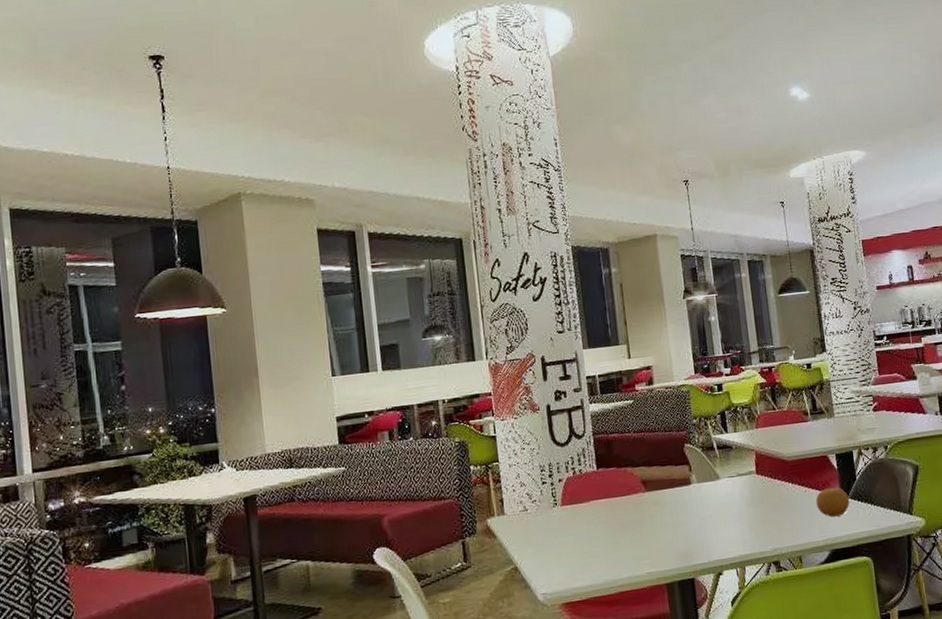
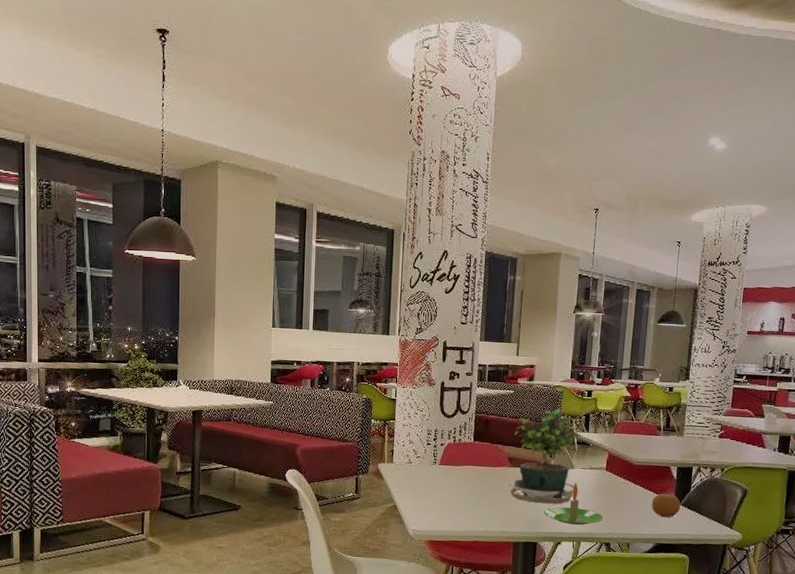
potted plant: none [643,410,726,531] -> present [508,408,581,506]
candle: none [694,496,766,548] -> present [543,483,604,525]

